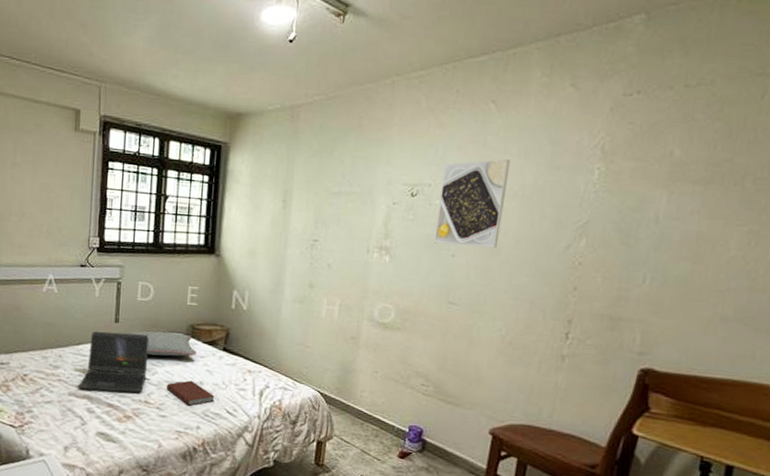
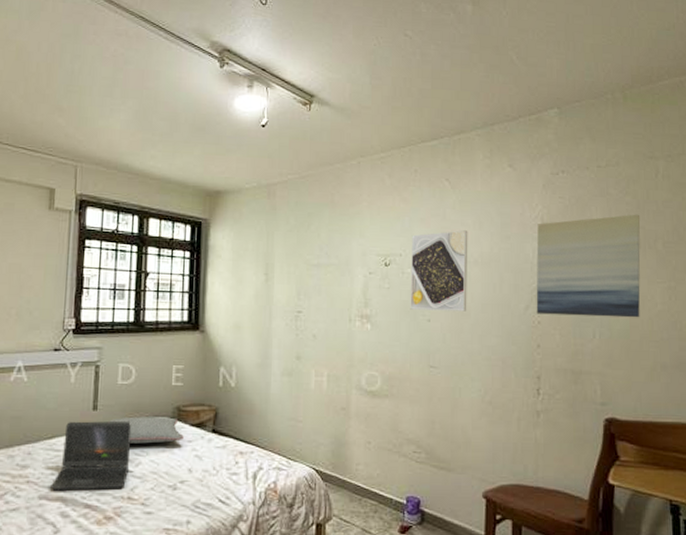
book: present [167,380,215,406] -> none [152,469,205,498]
wall art: none [578,144,730,264] -> present [536,214,641,318]

